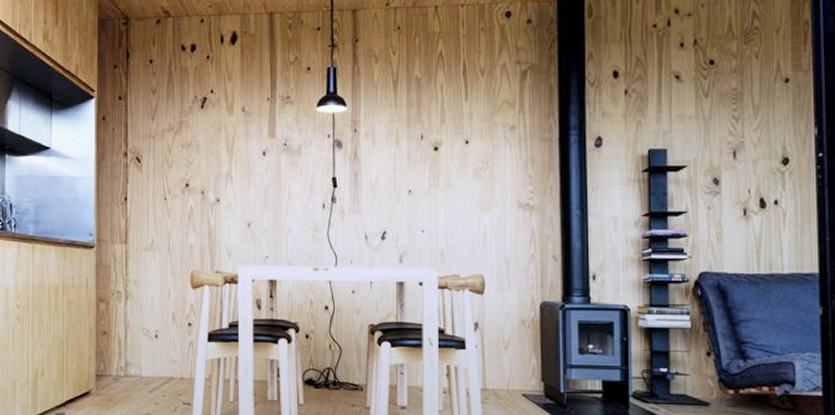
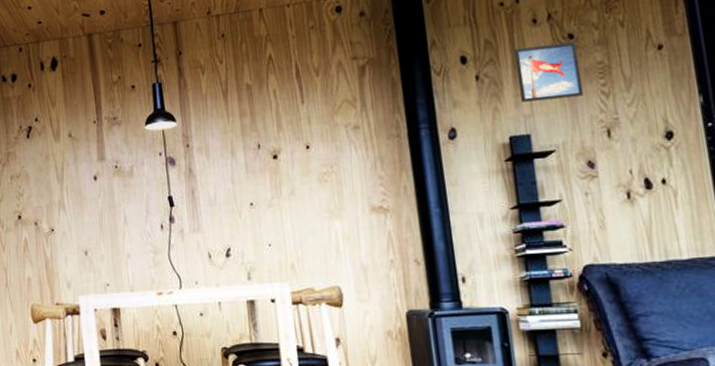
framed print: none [660,67,717,119] -> present [513,41,584,102]

